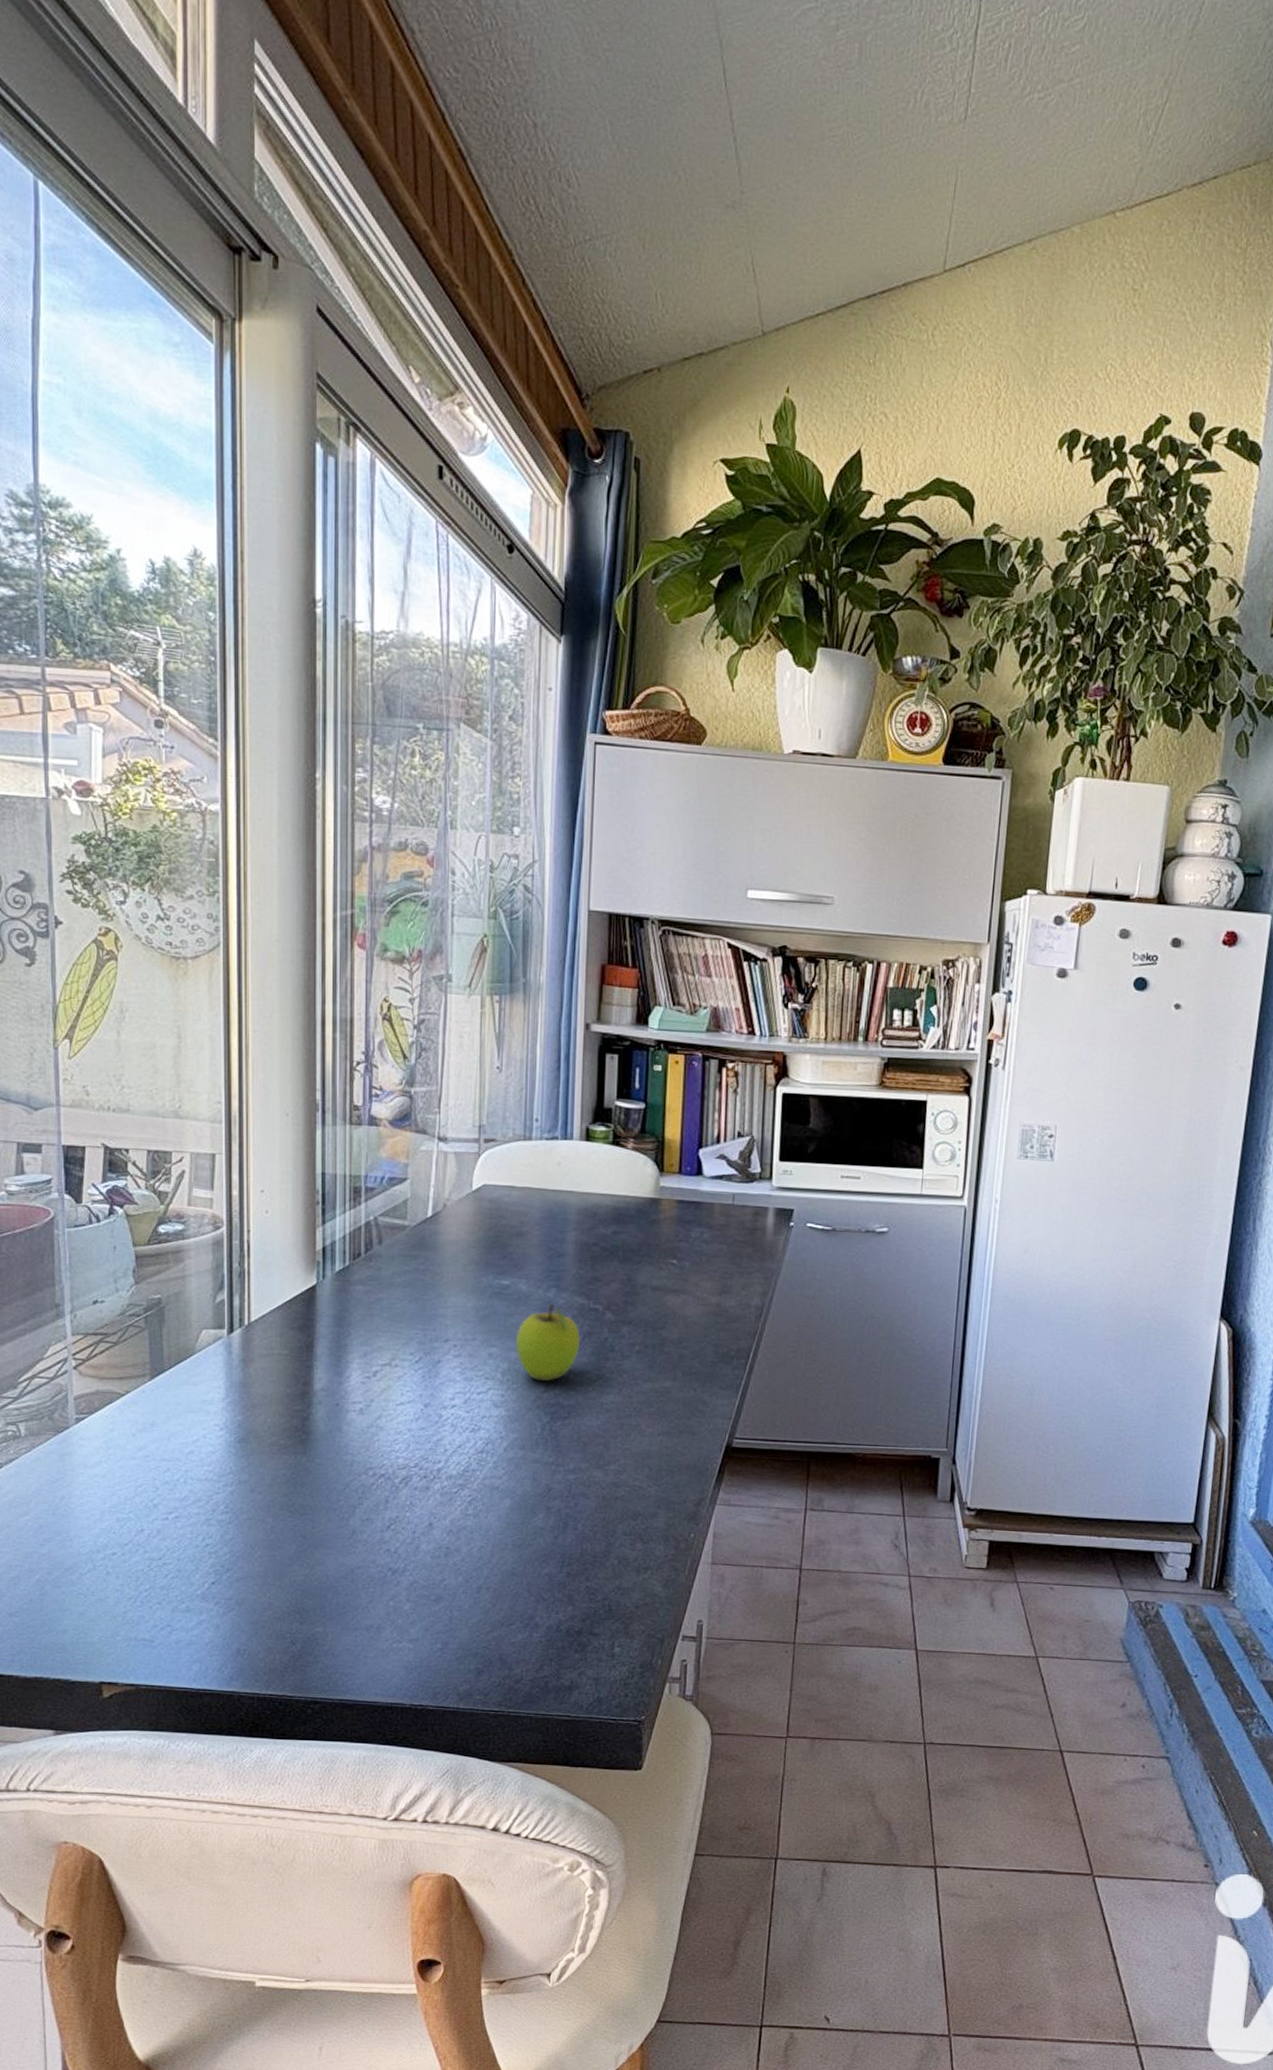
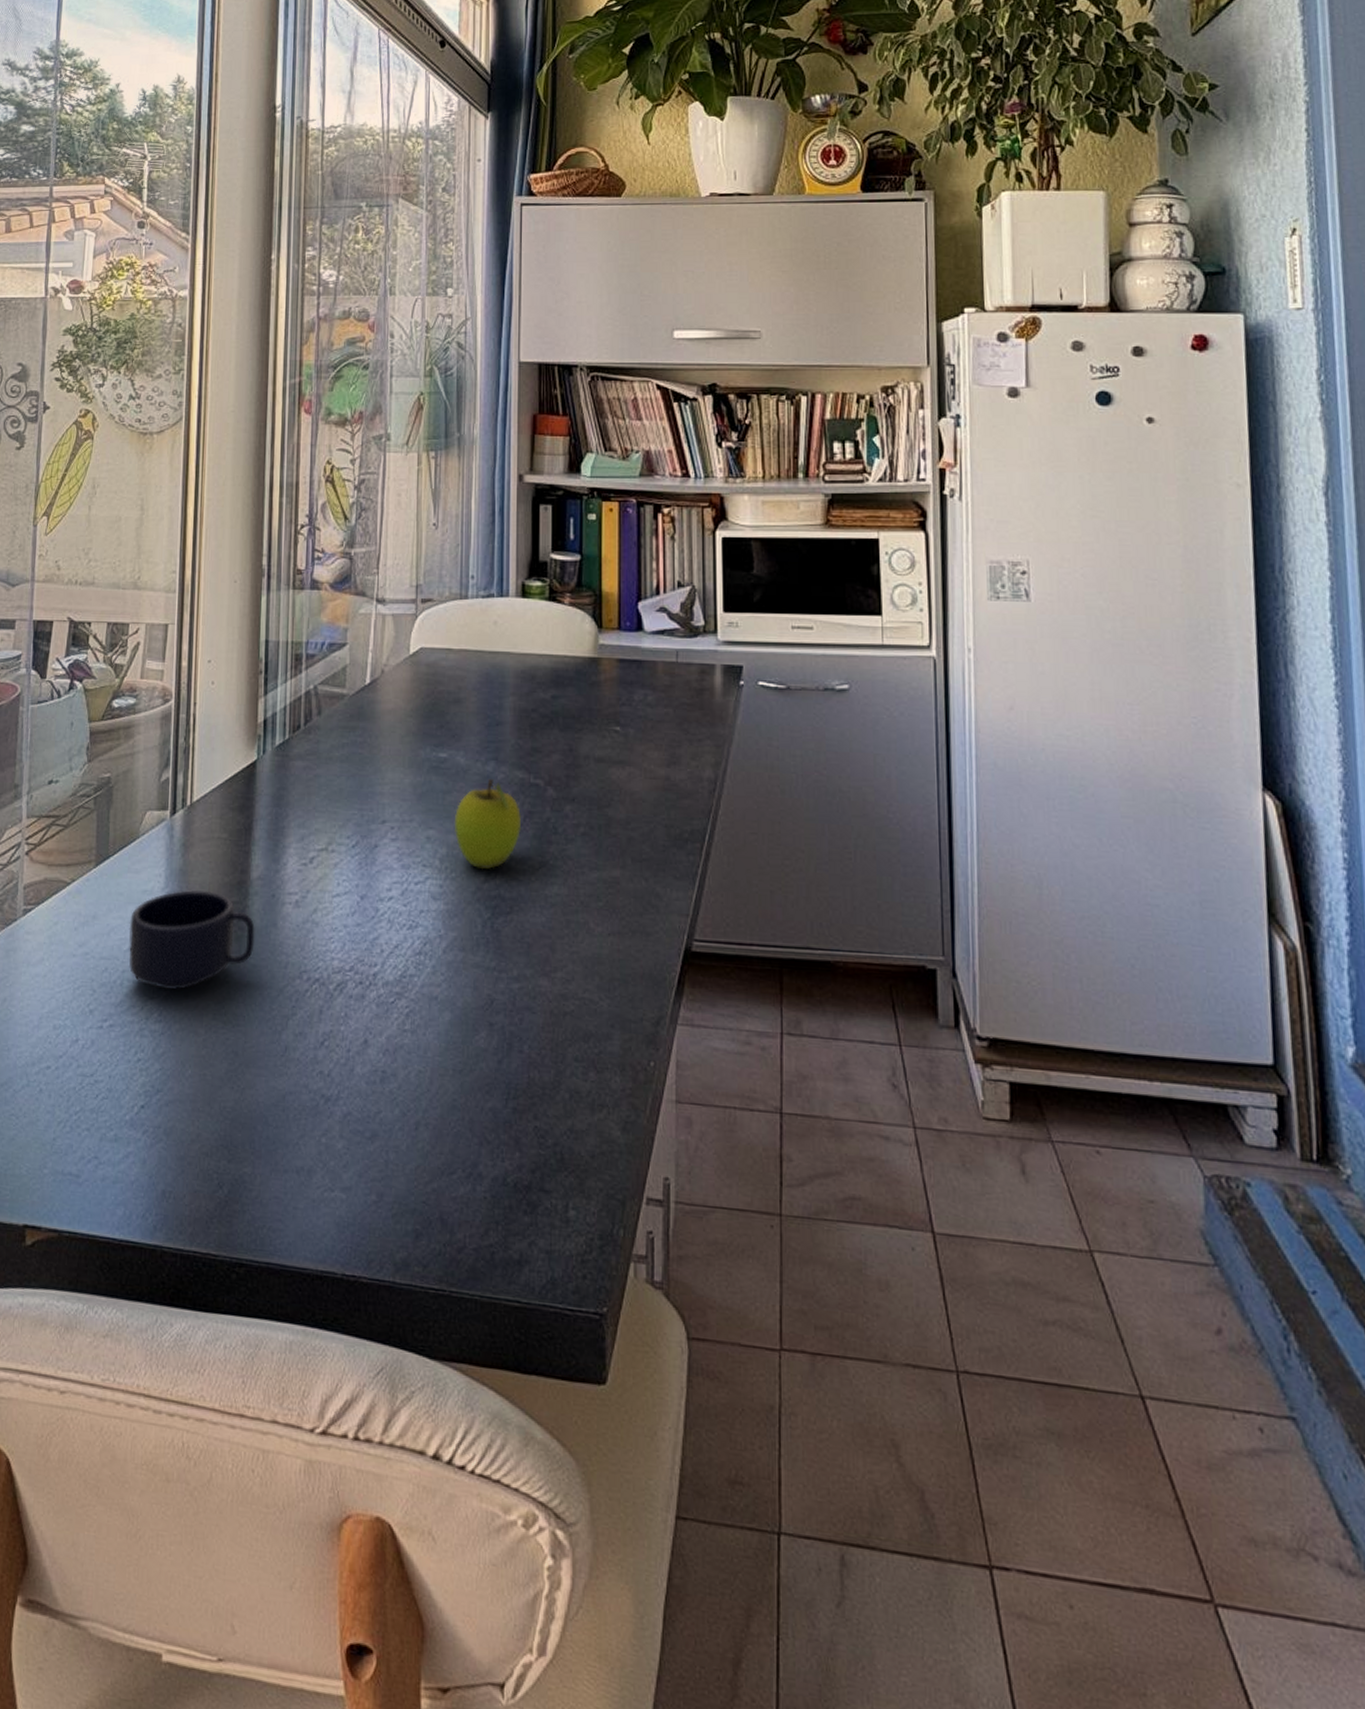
mug: none [189,1400,320,1486] -> present [129,890,255,990]

